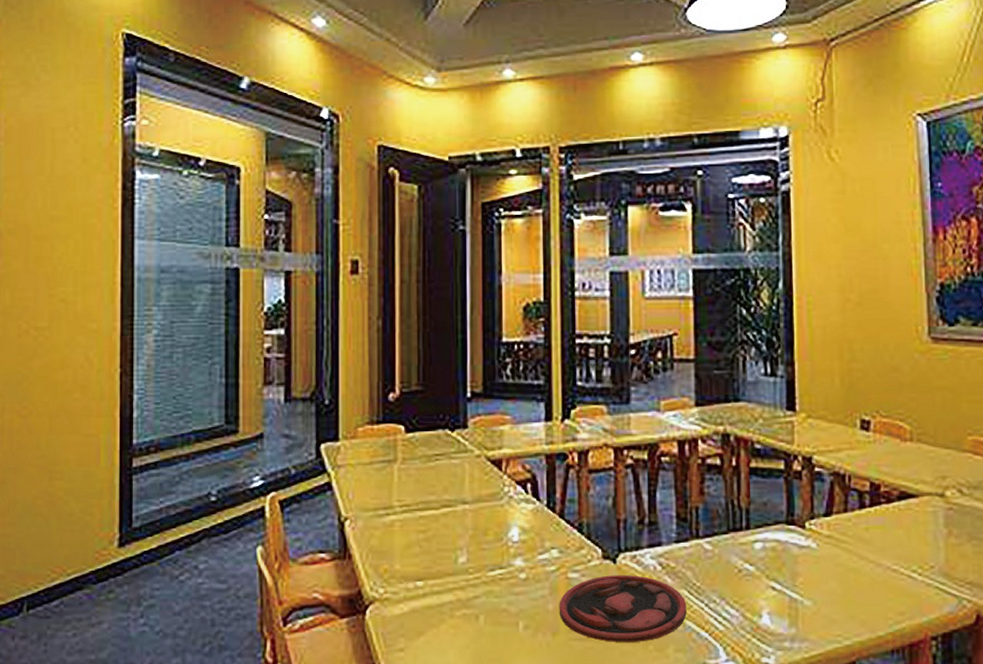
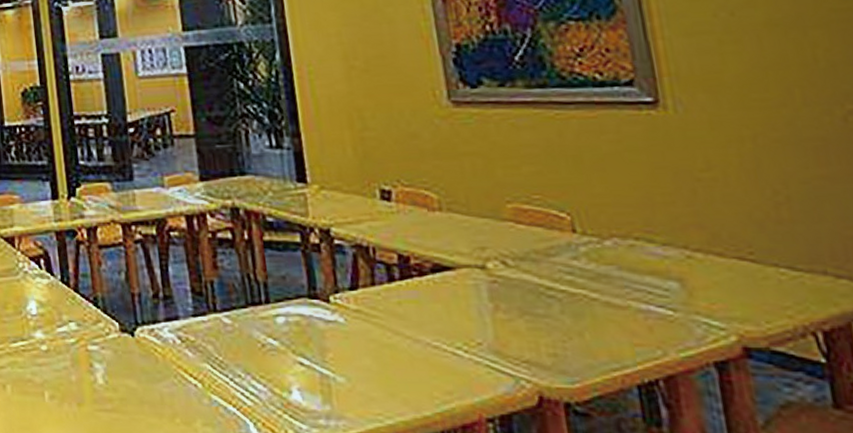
plate: present [559,575,687,642] -> none [81,348,212,415]

